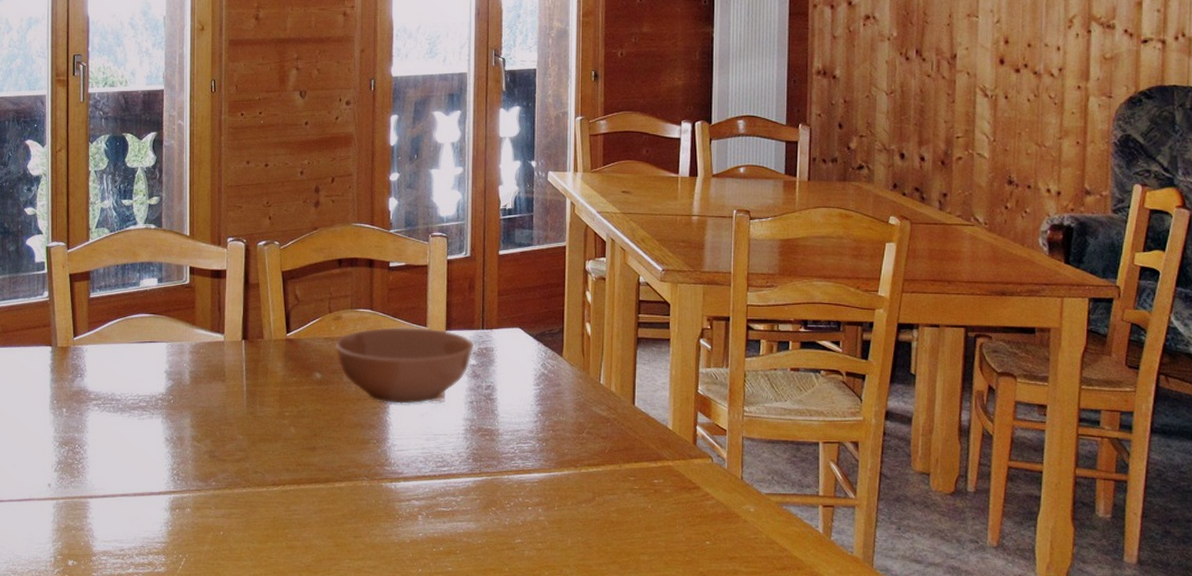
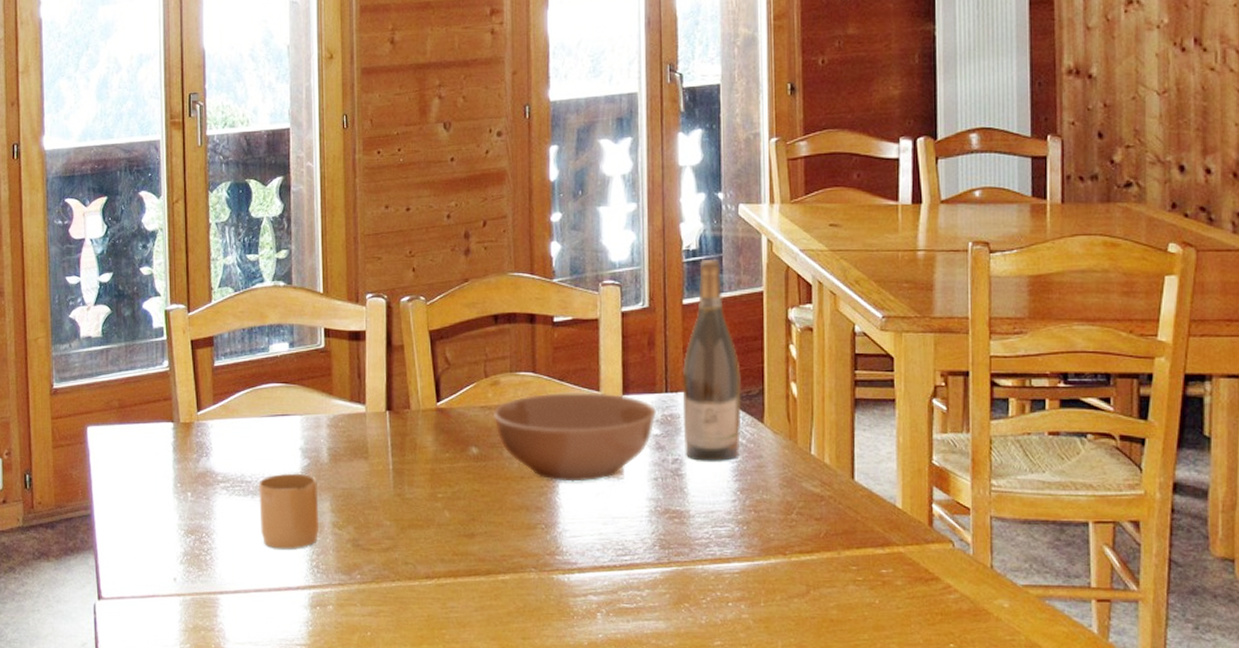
cup: none [126,393,181,459] -> present [258,473,320,549]
wine bottle: none [495,218,545,388] -> present [682,260,742,461]

